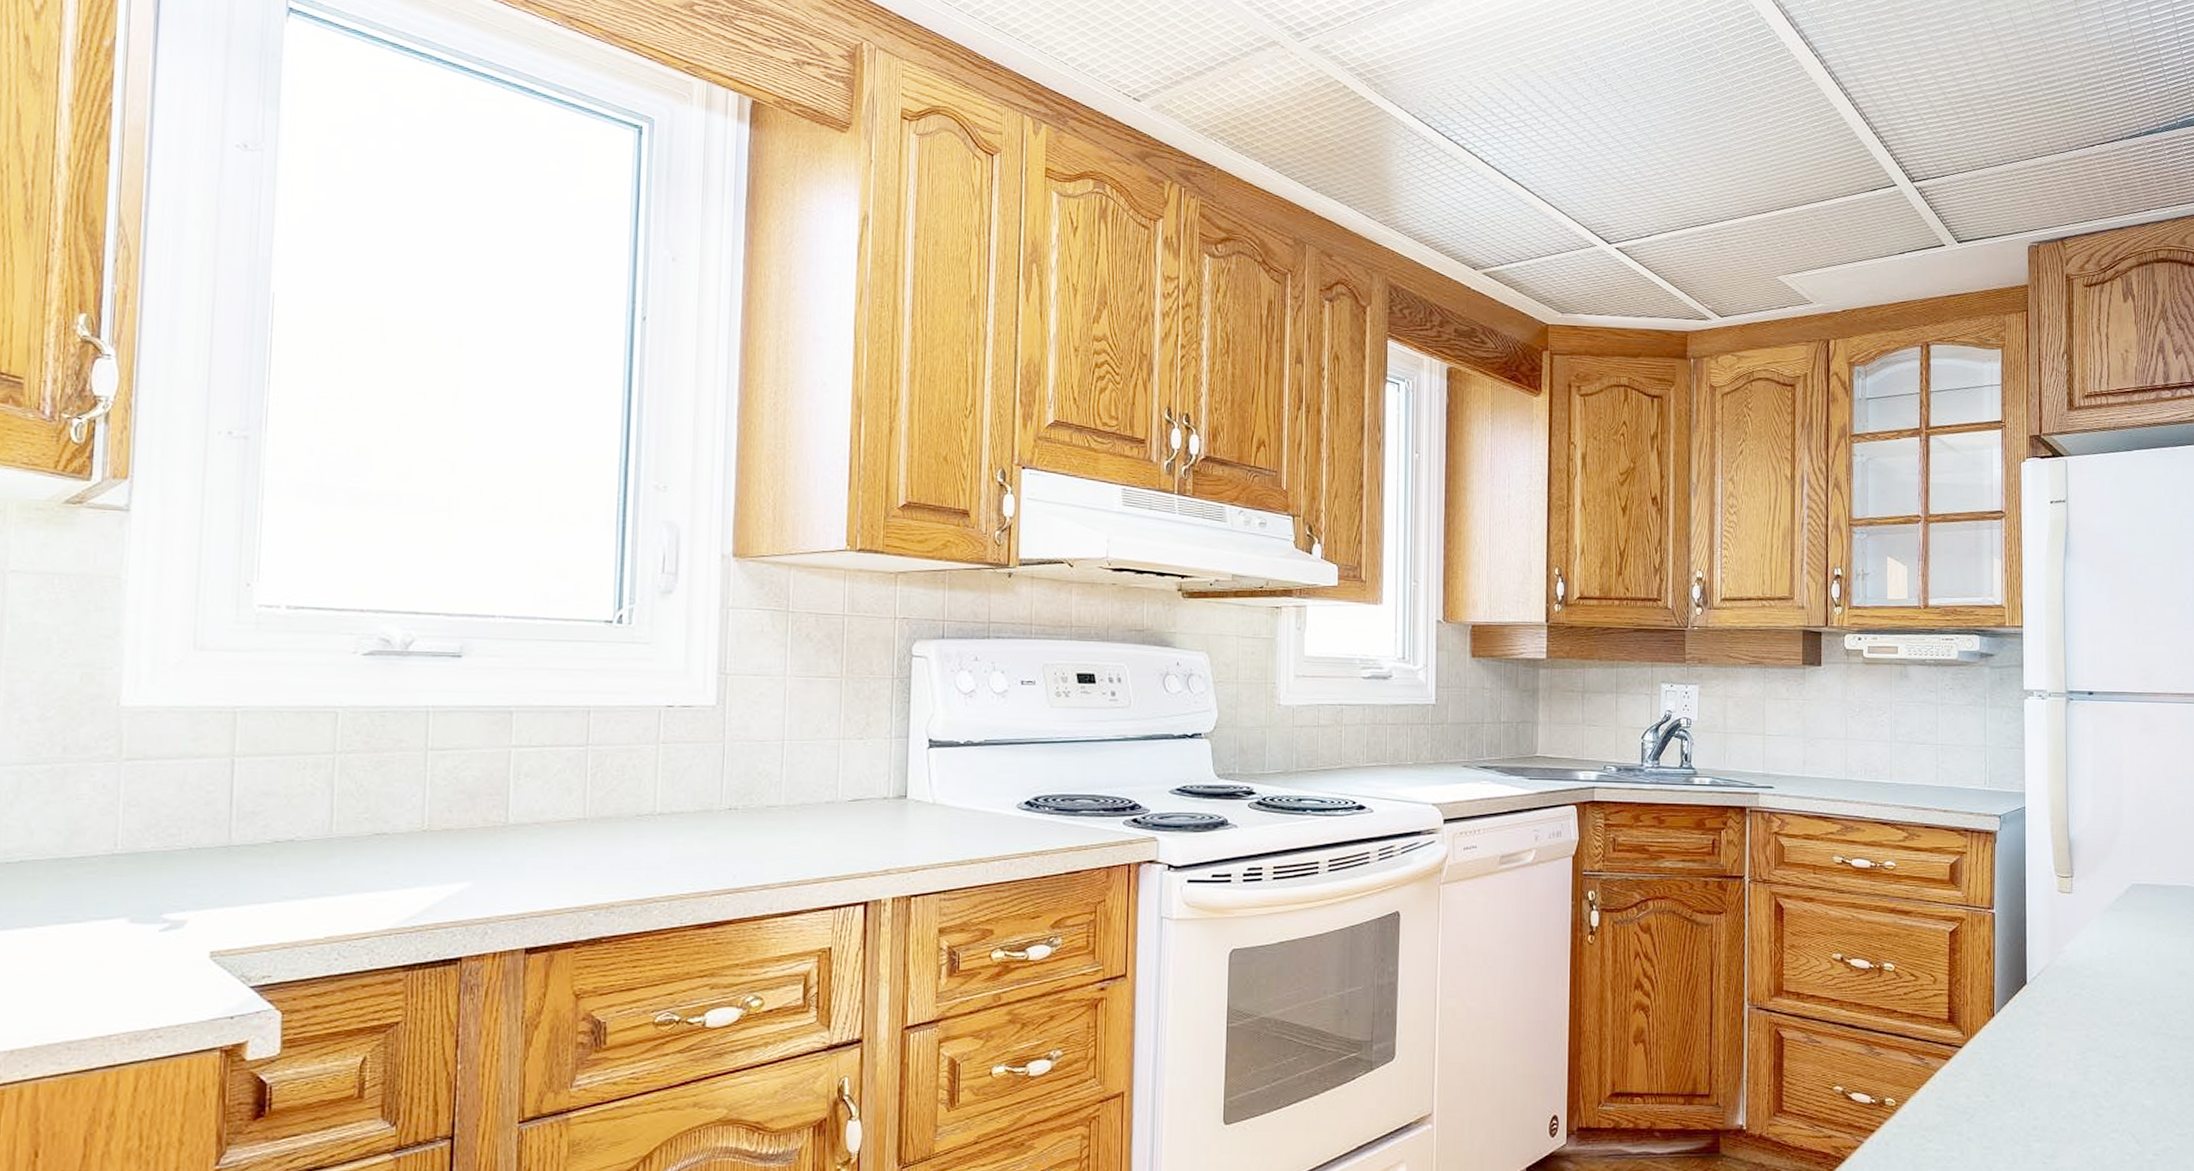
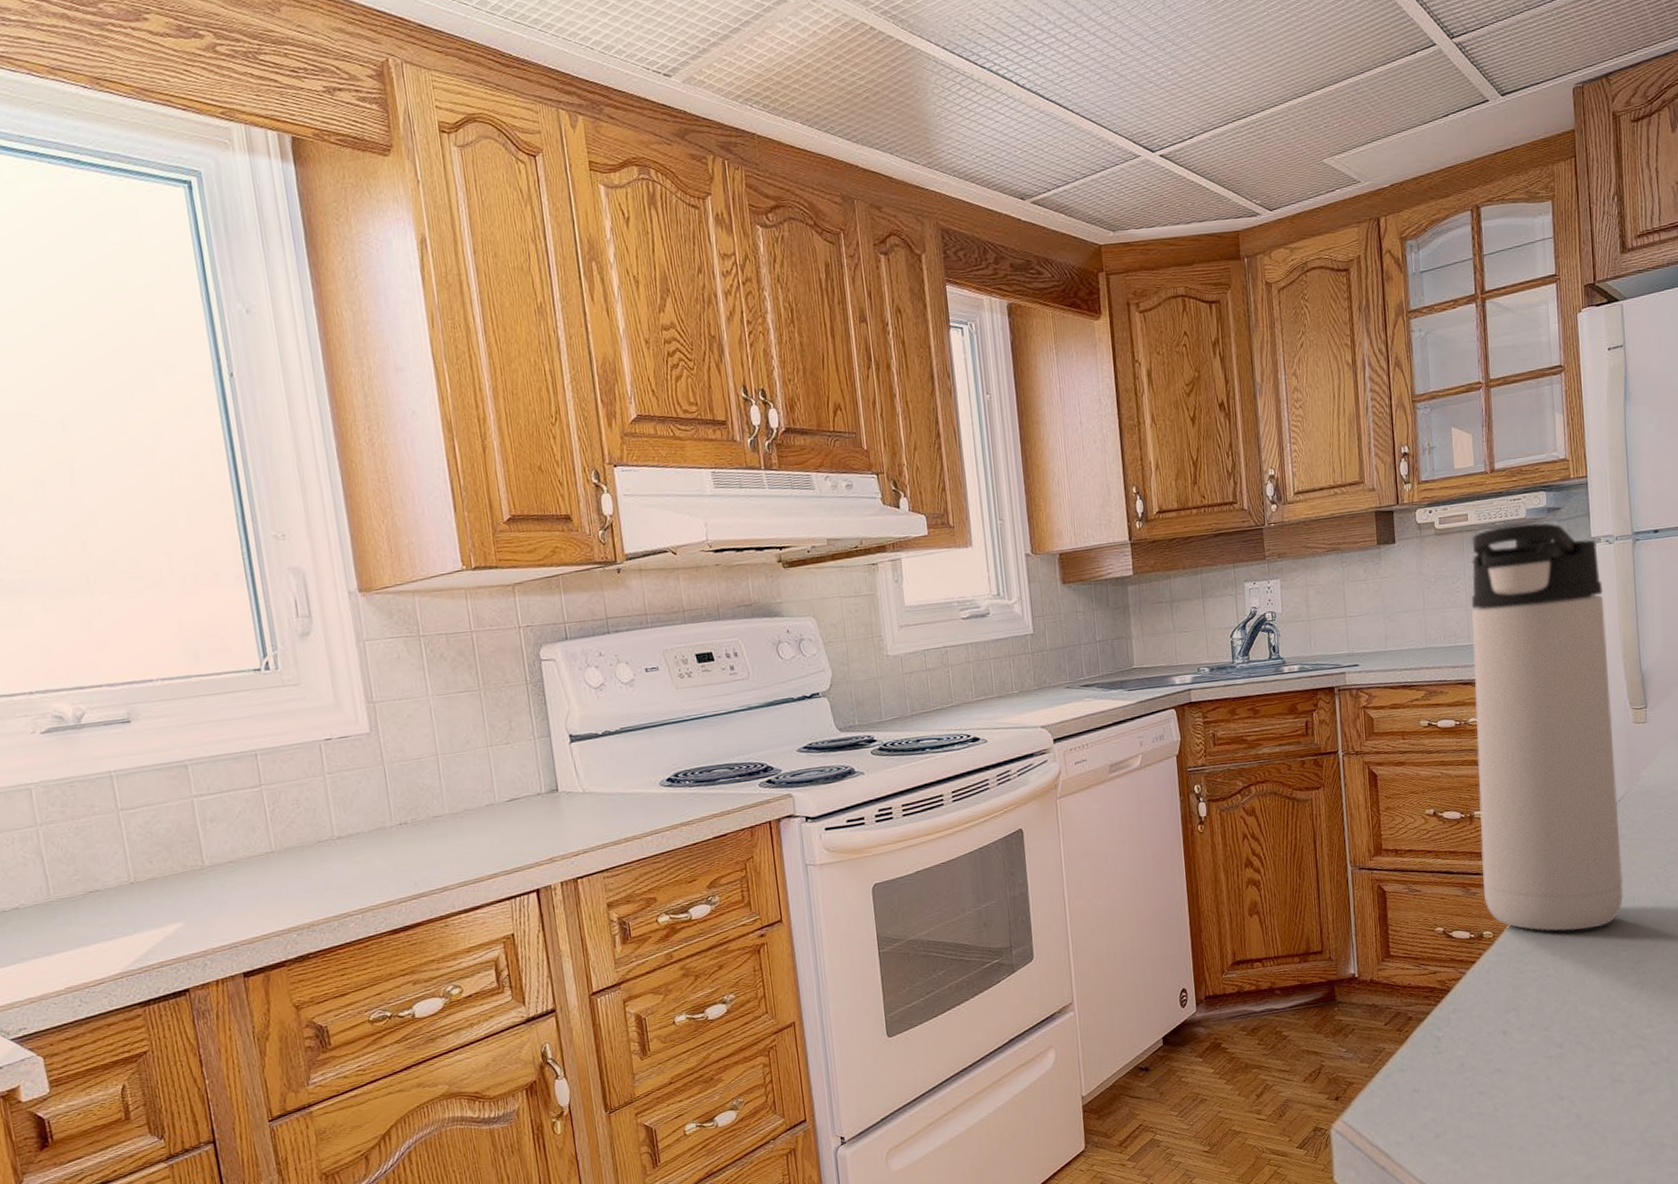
thermos bottle: none [1888,664,2039,1111] -> present [1471,523,1624,931]

